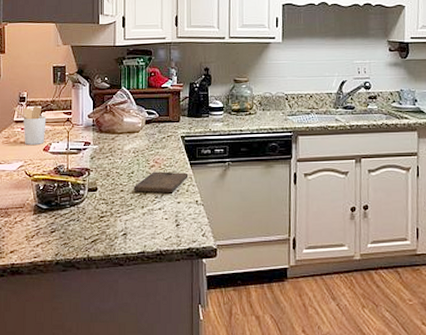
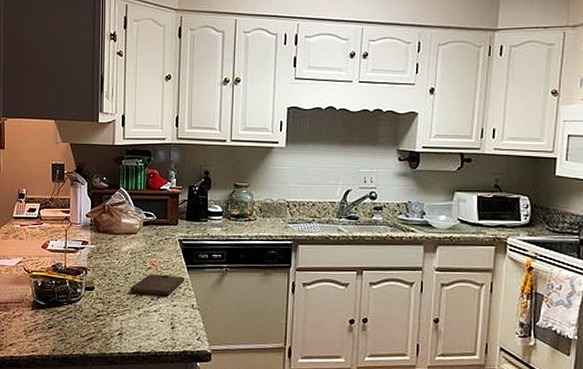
utensil holder: present [13,106,46,145] -> none [12,203,45,242]

